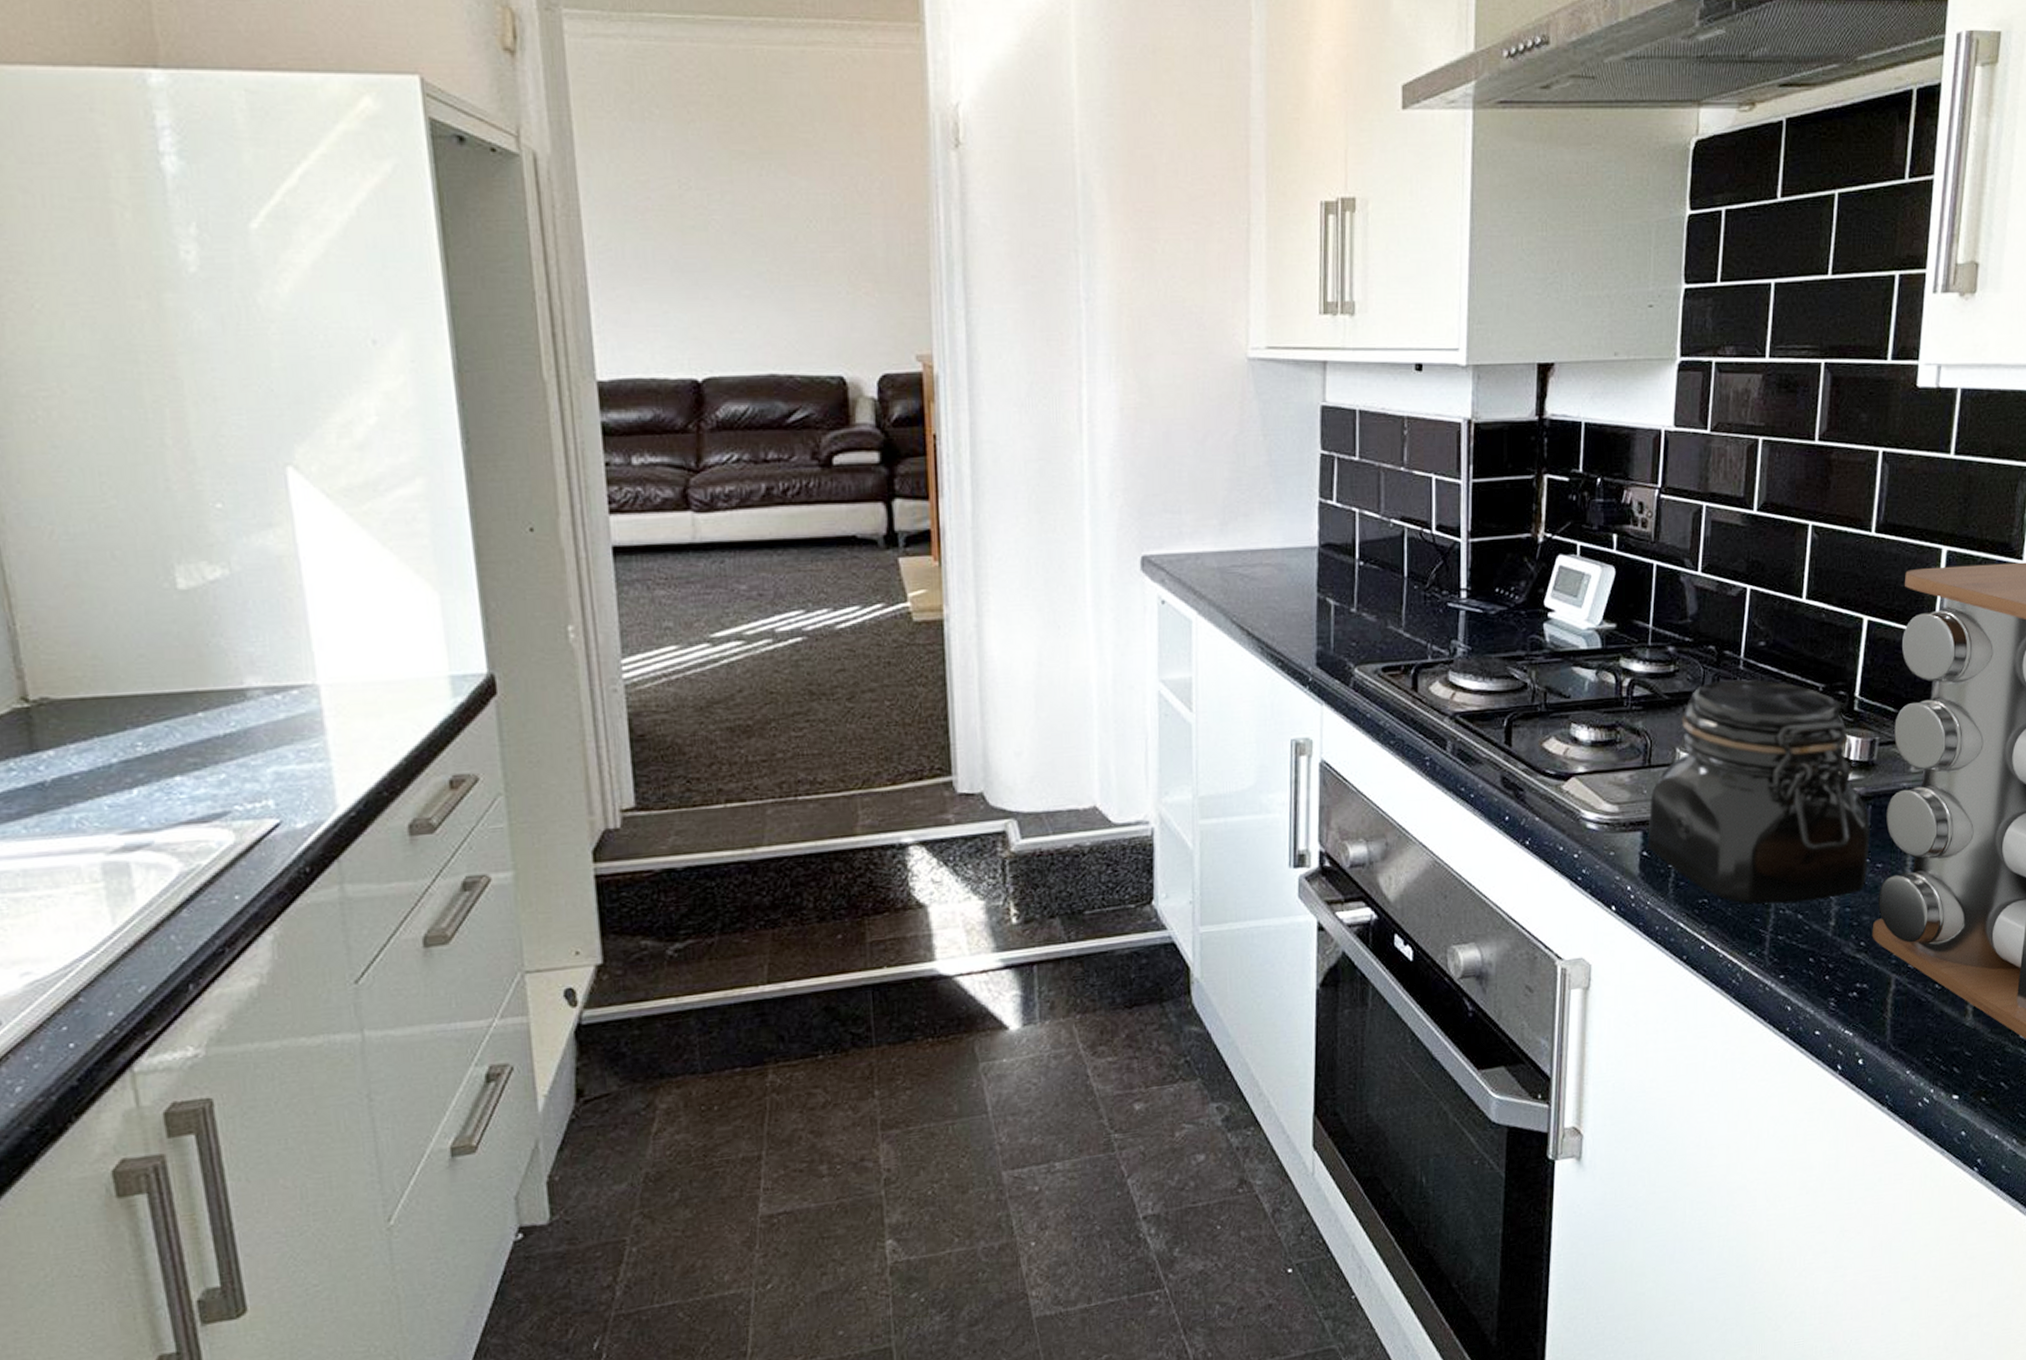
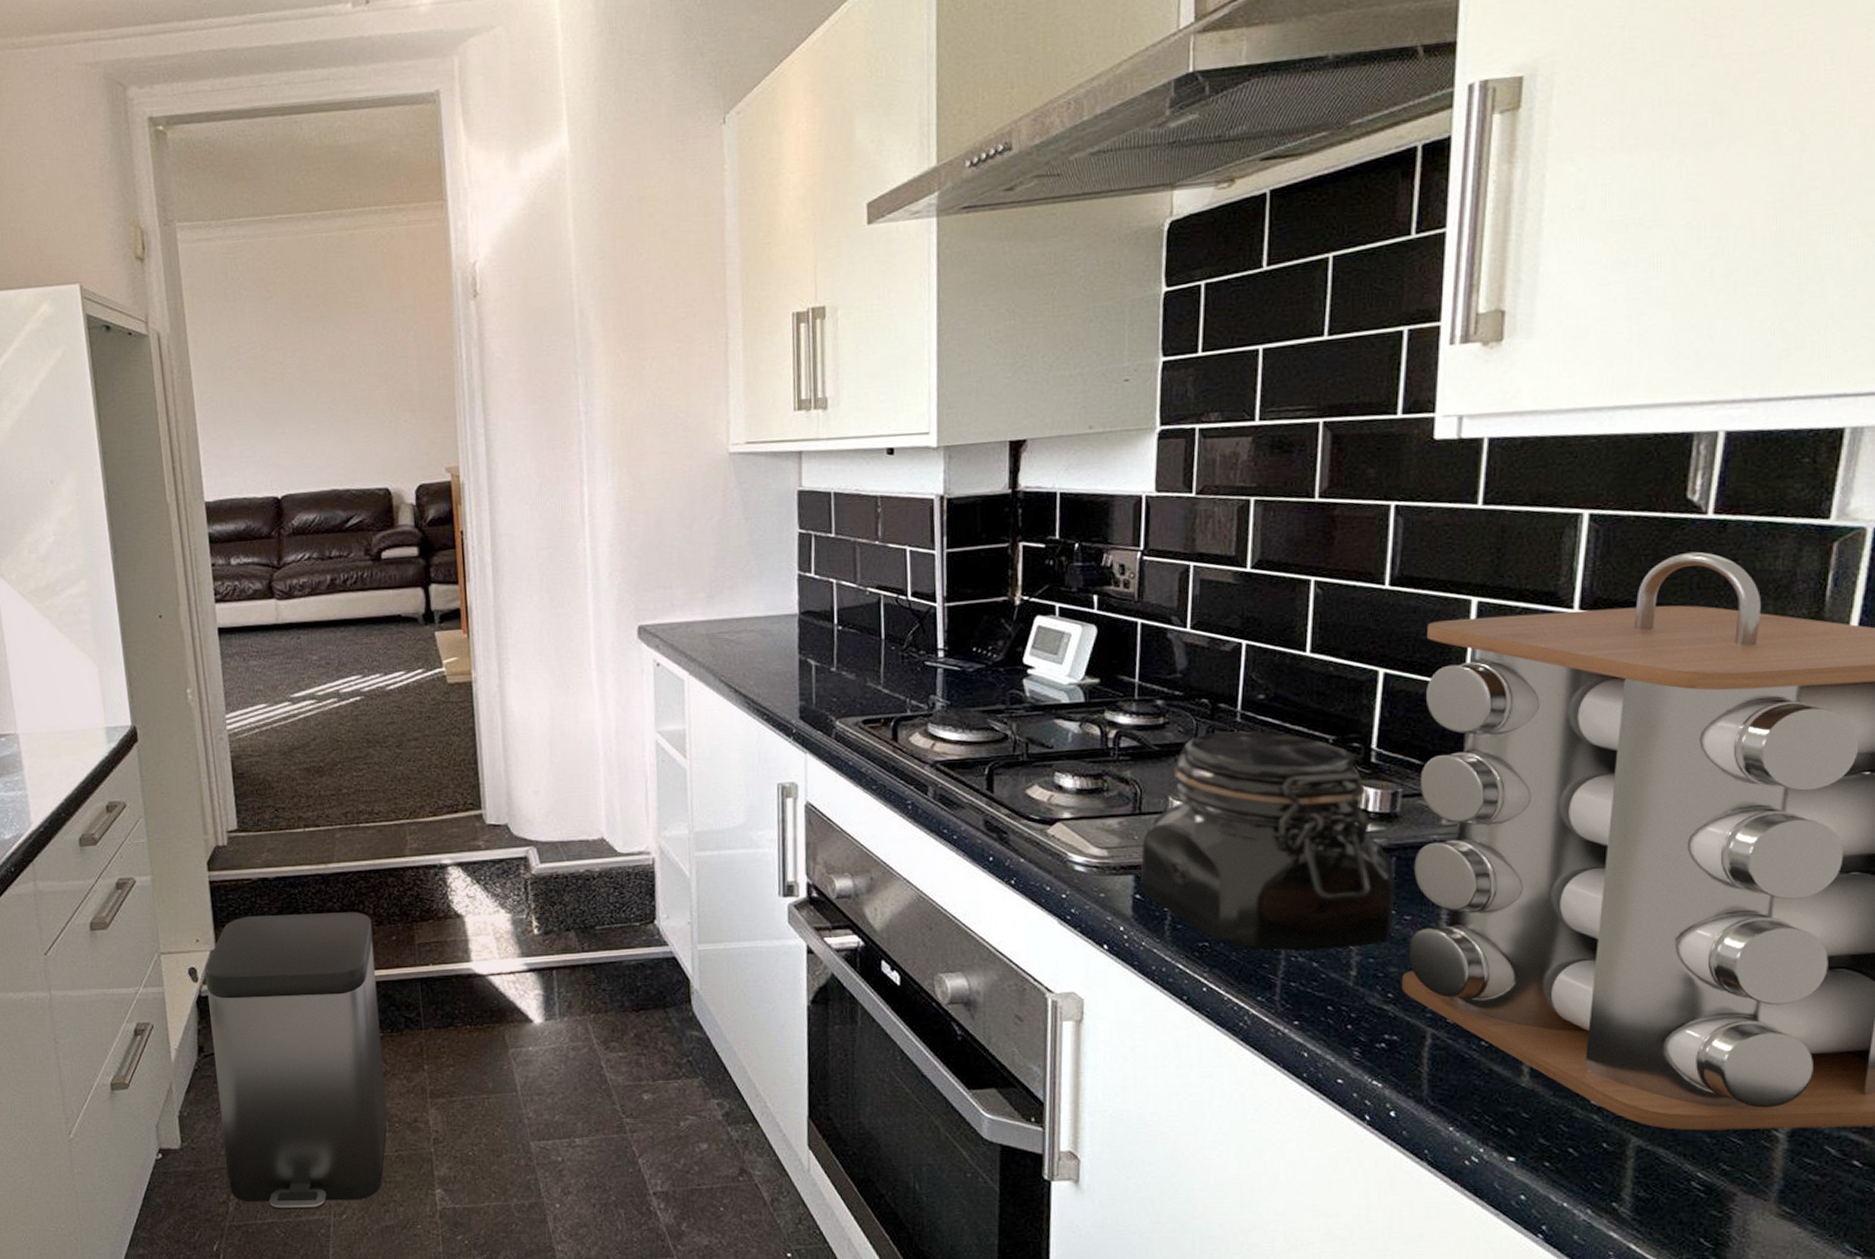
pedal bin: none [587,906,826,1289] -> present [205,912,387,1210]

